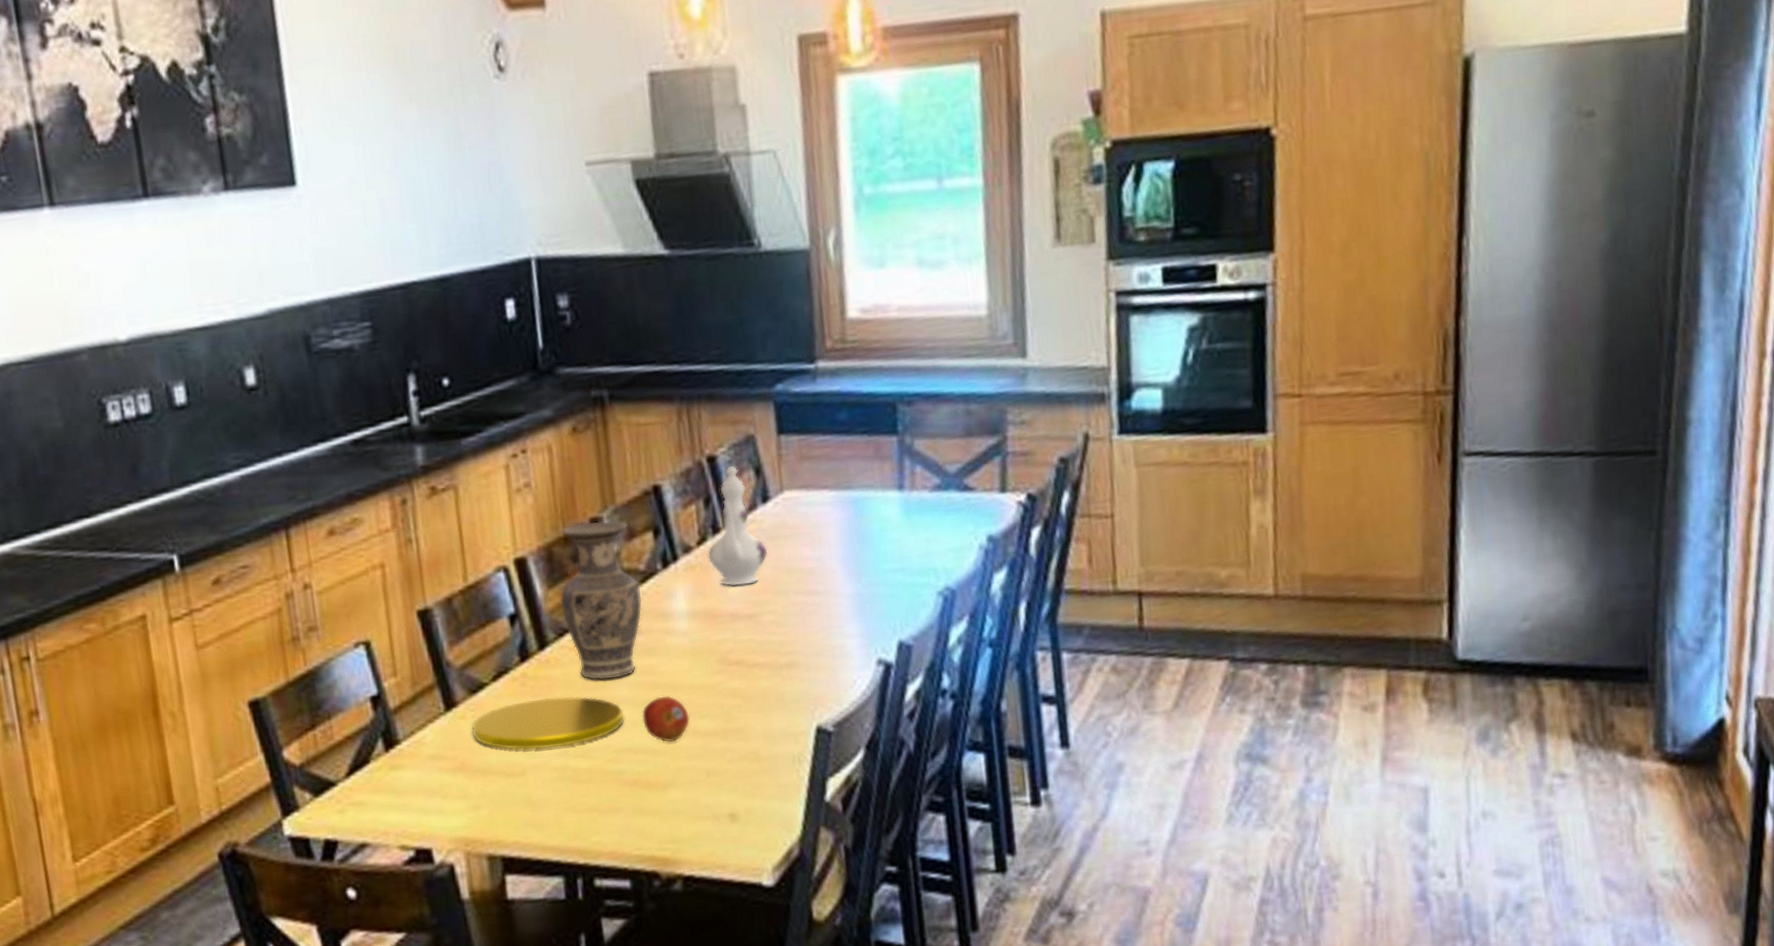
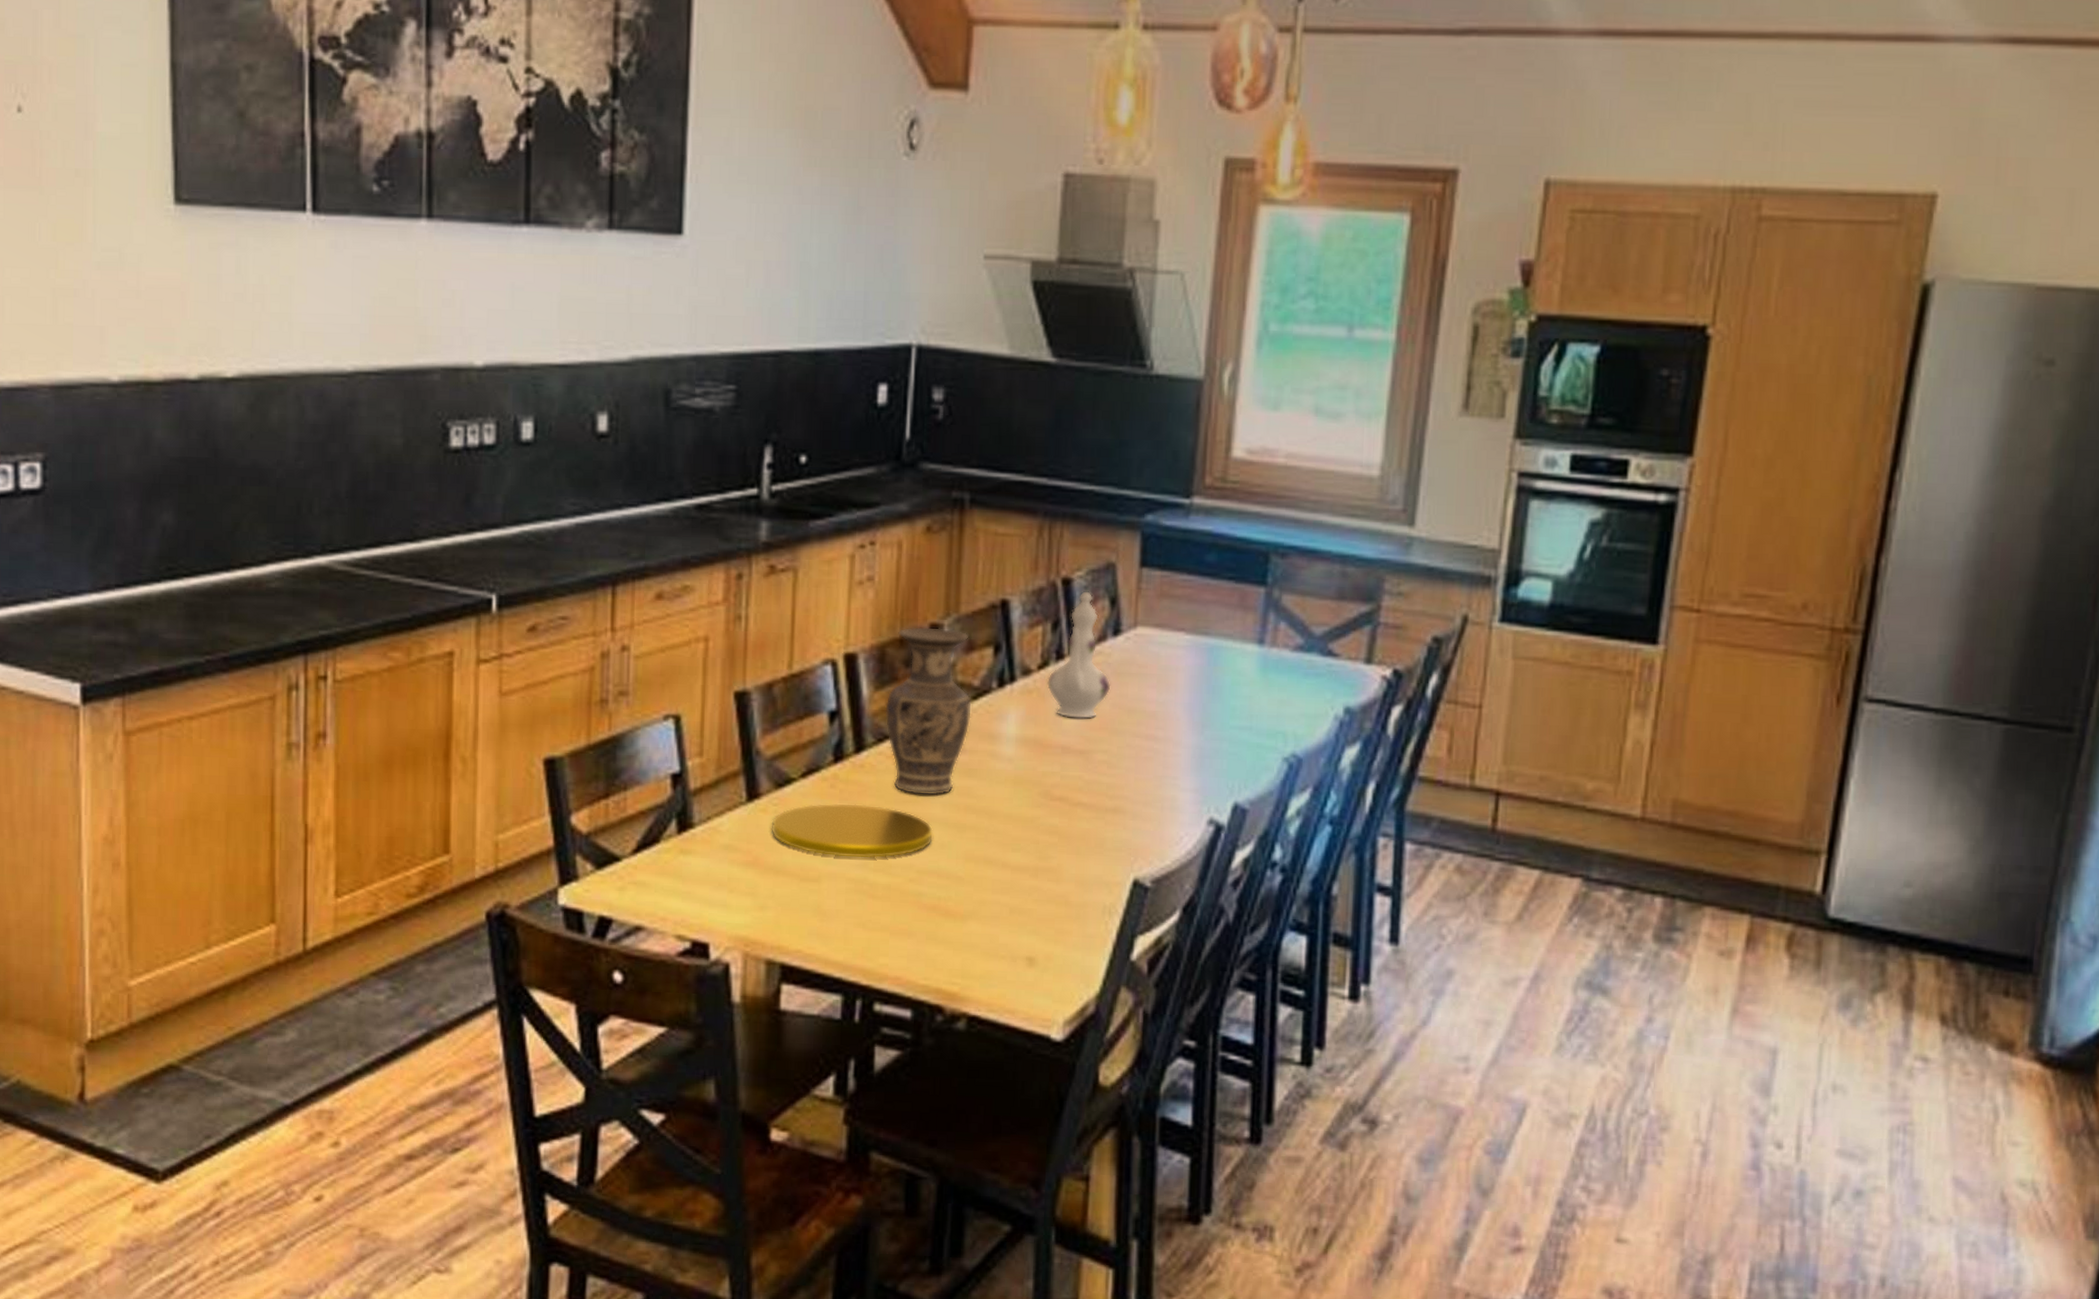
fruit: present [642,695,690,743] -> none [952,821,1001,872]

